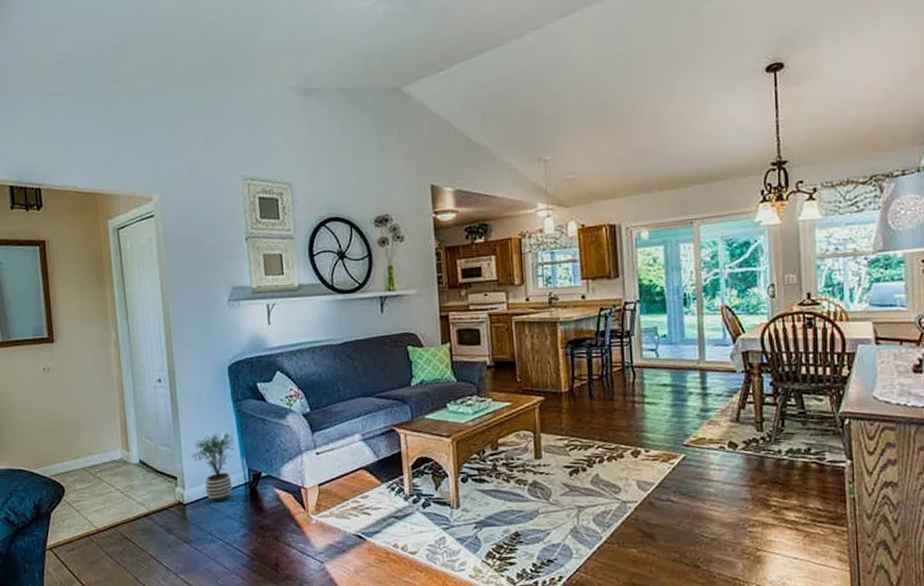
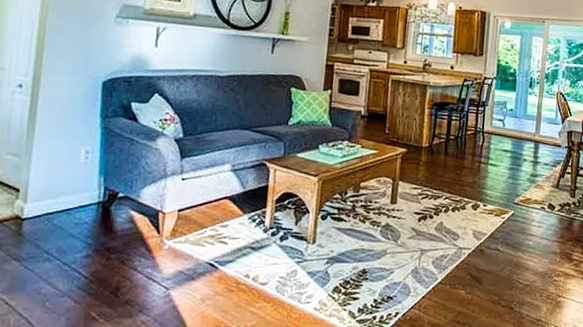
potted plant: present [190,433,234,503] -> none [41,148,94,220]

